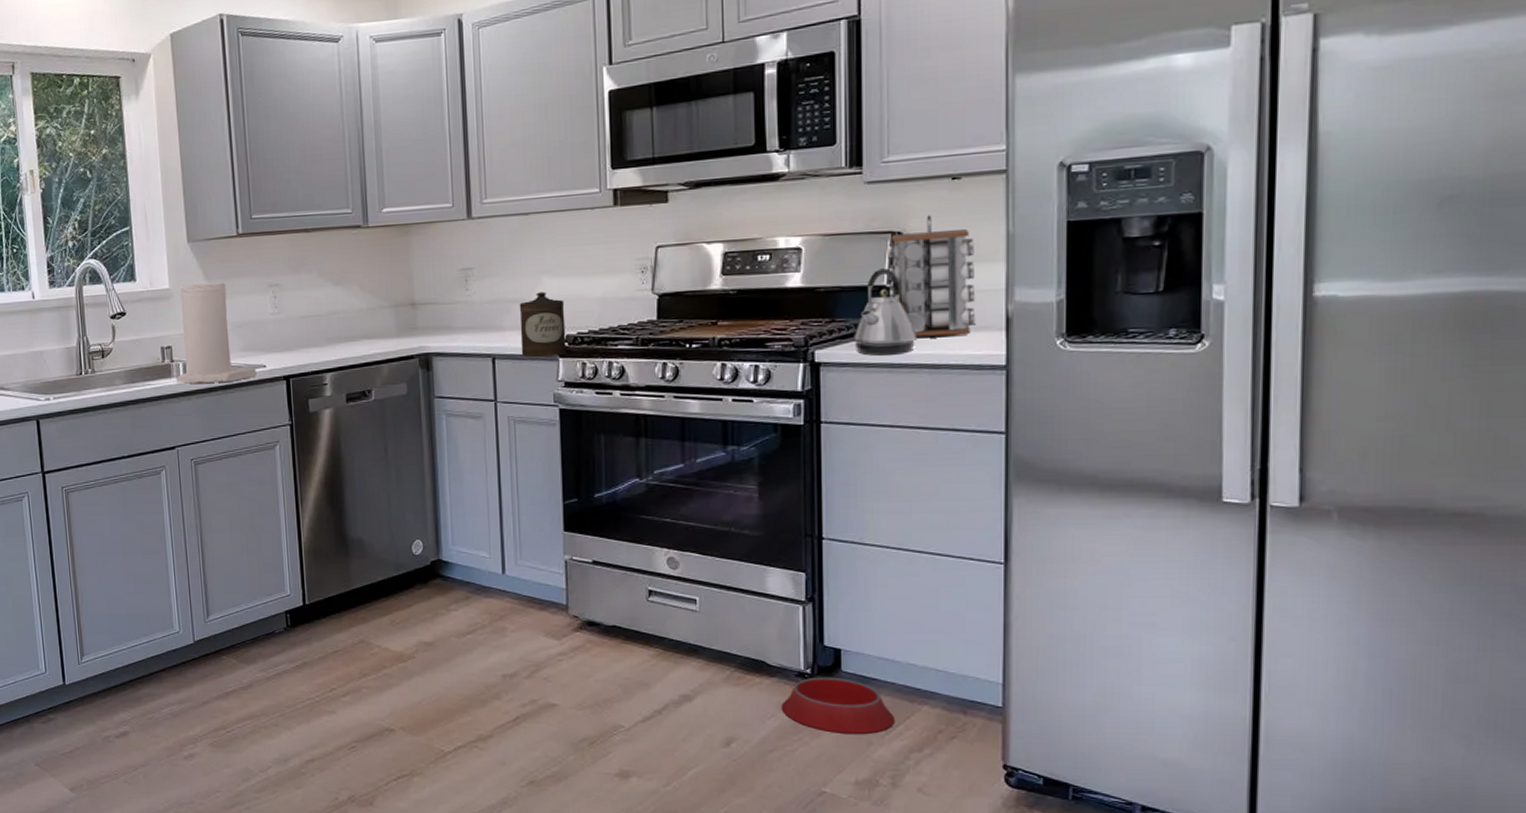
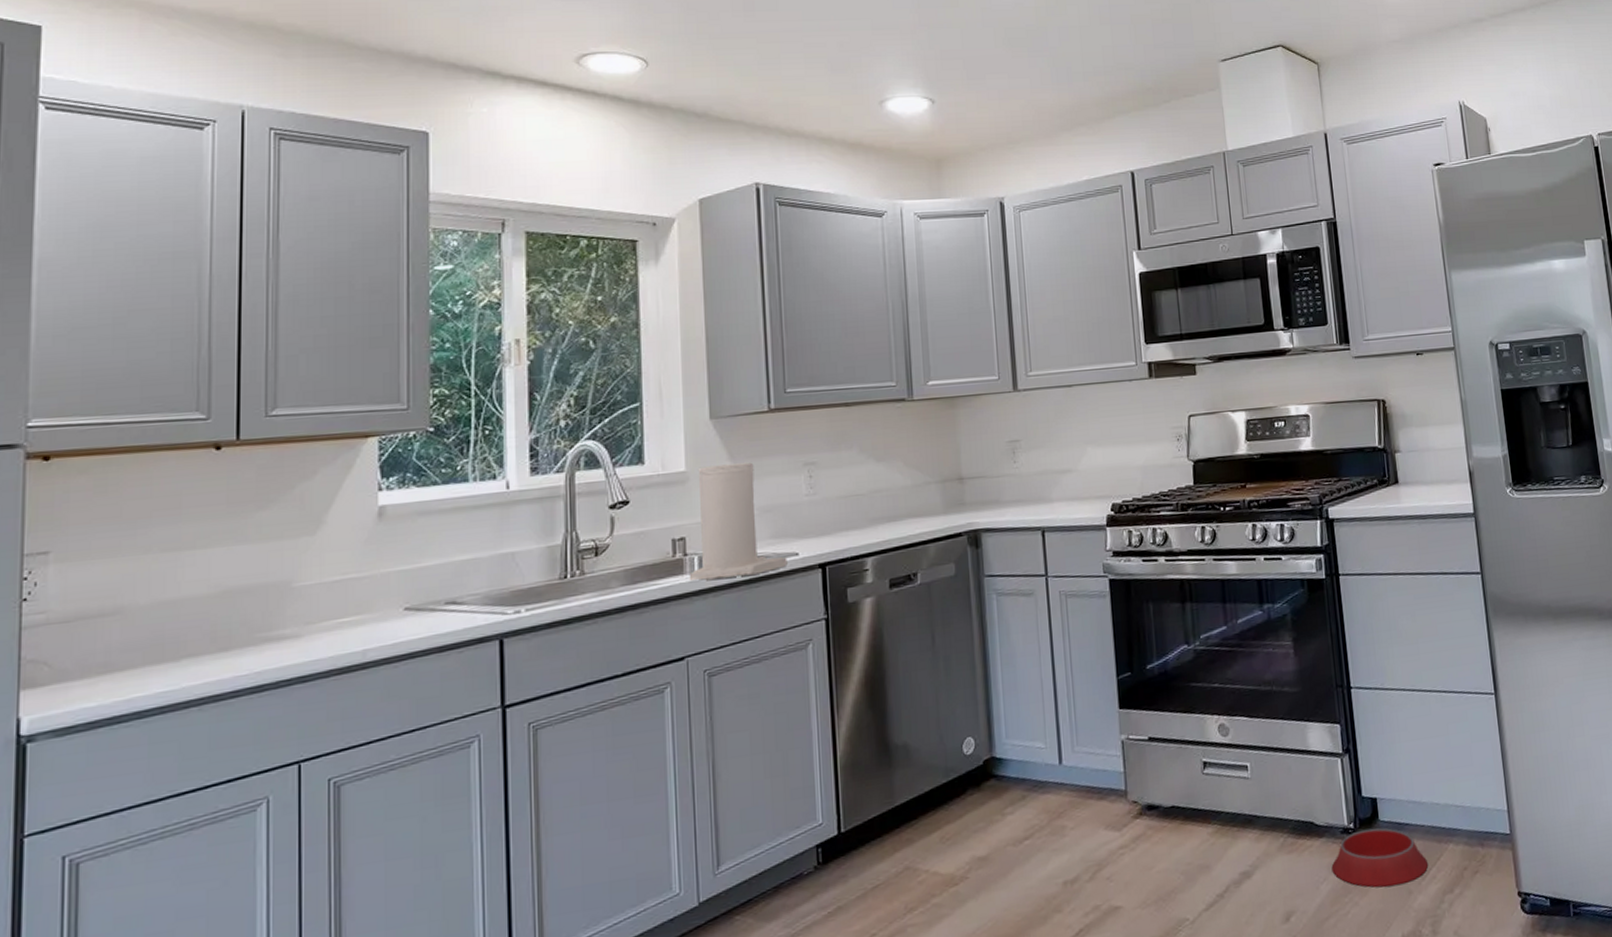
canister: present [519,291,566,358] -> none [1066,461,1113,529]
kettle: present [852,268,917,357] -> none [1356,431,1406,511]
spice rack: present [888,215,976,339] -> none [1375,385,1448,493]

